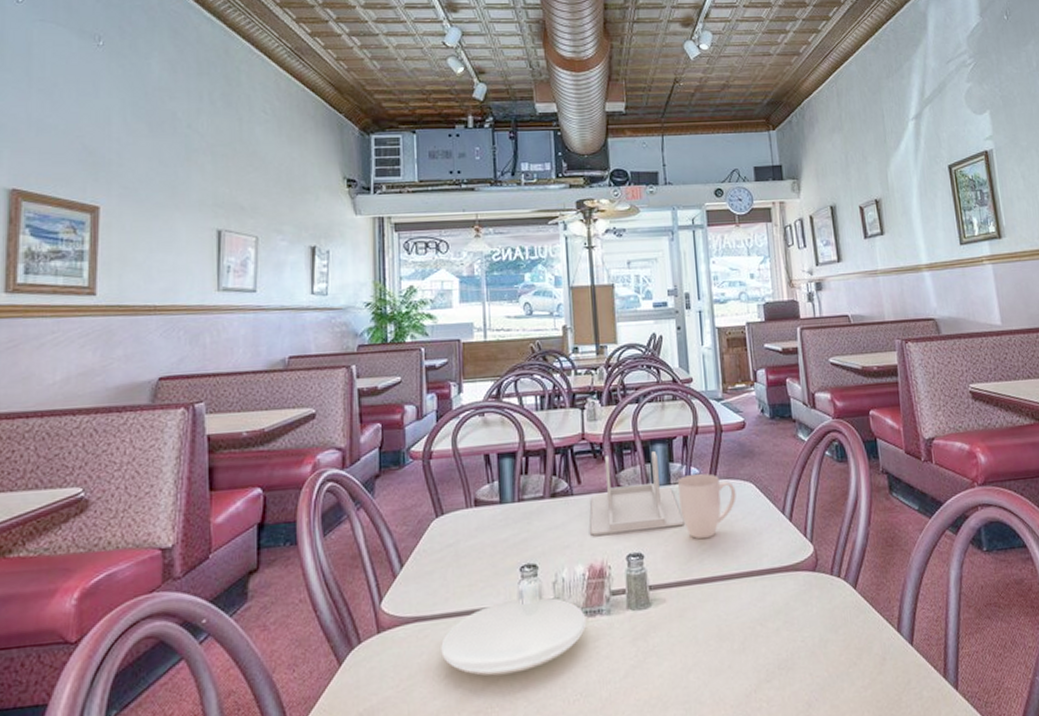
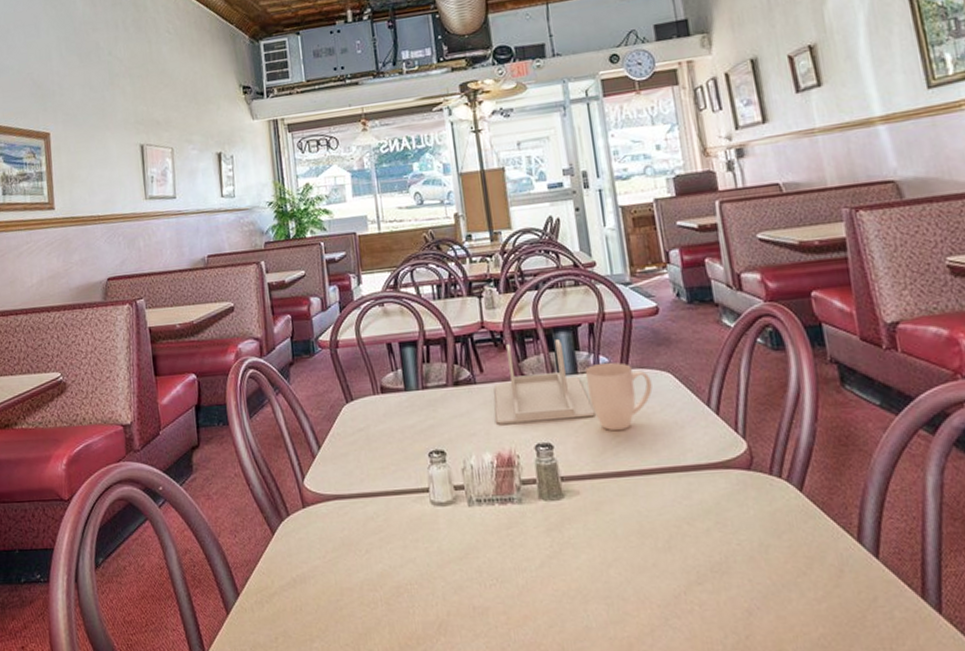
plate: present [441,596,587,677] -> none [360,482,498,555]

